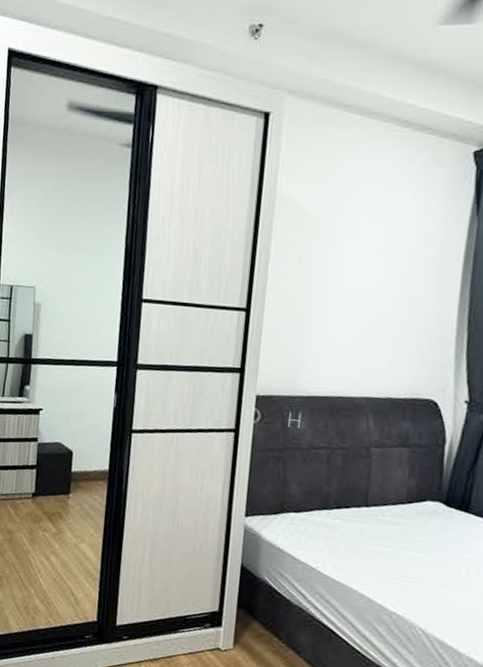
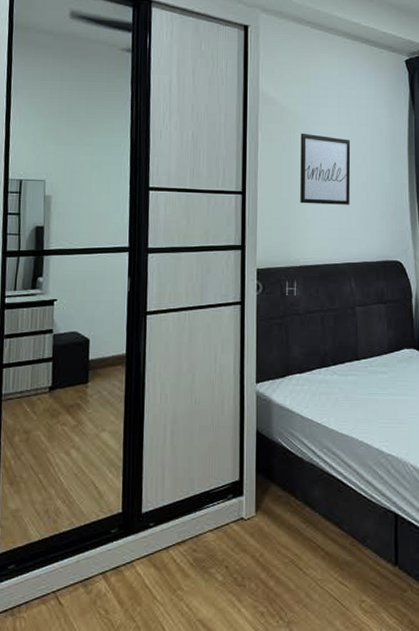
wall art: none [315,242,387,330] -> present [300,133,351,205]

